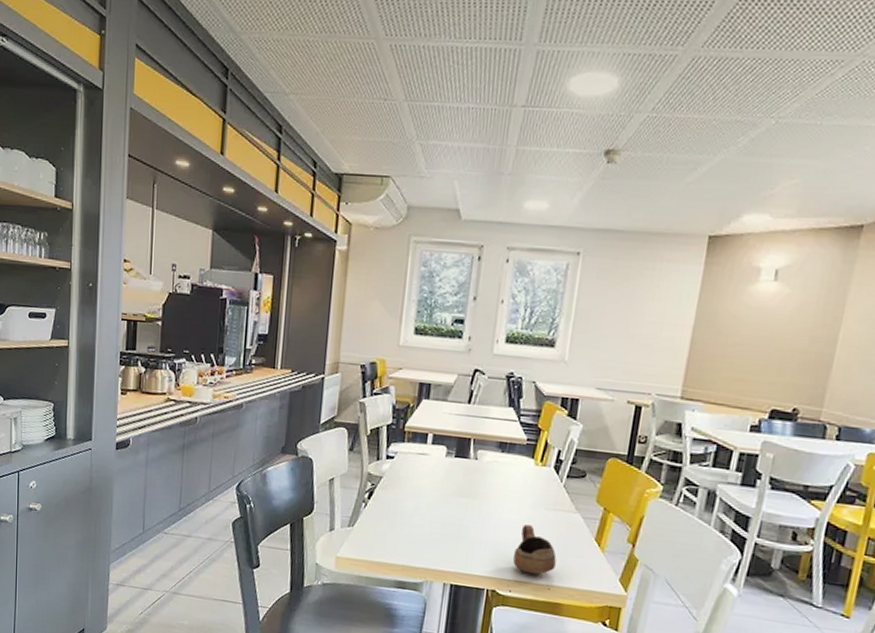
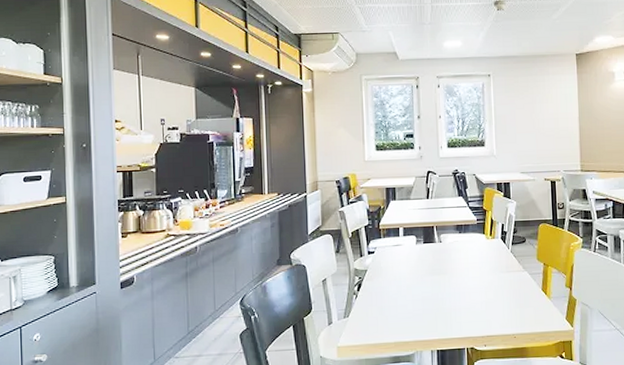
cup: present [513,524,557,575] -> none [483,288,516,328]

